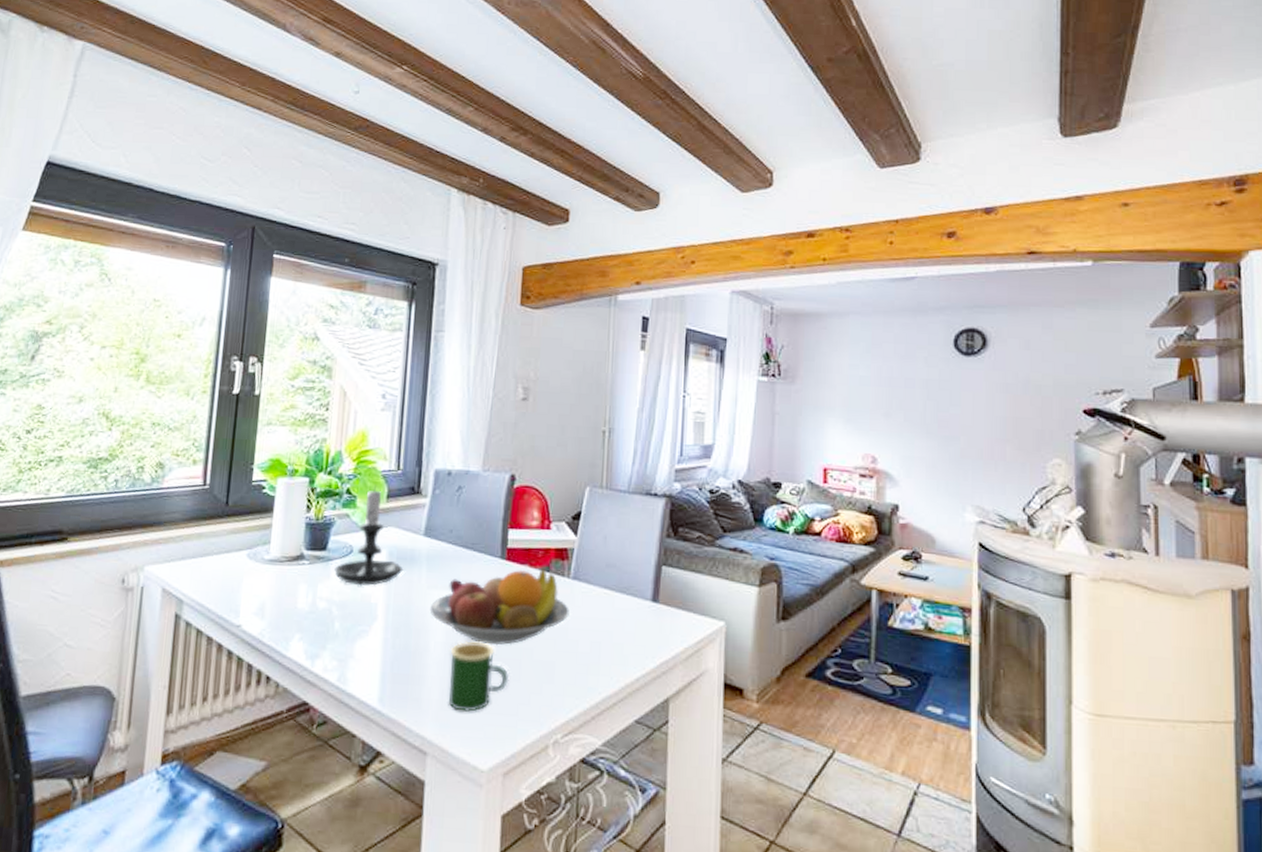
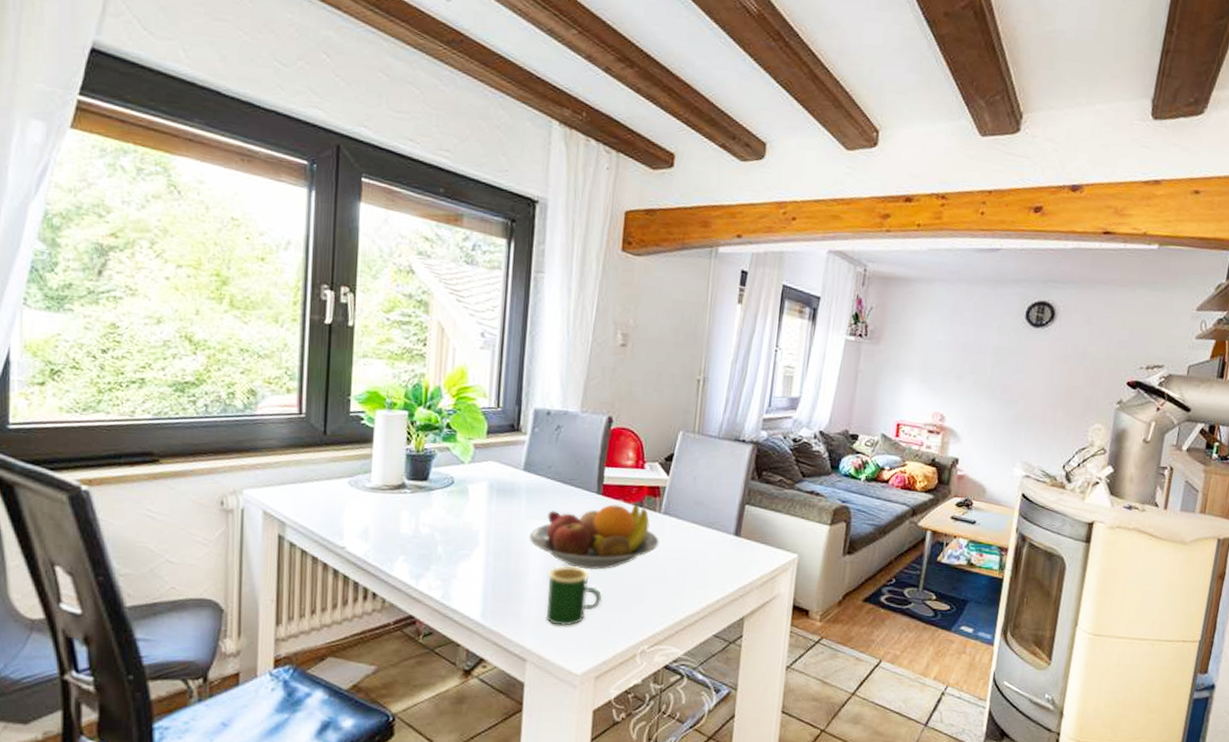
candle holder: present [334,484,404,586] -> none [436,420,504,515]

